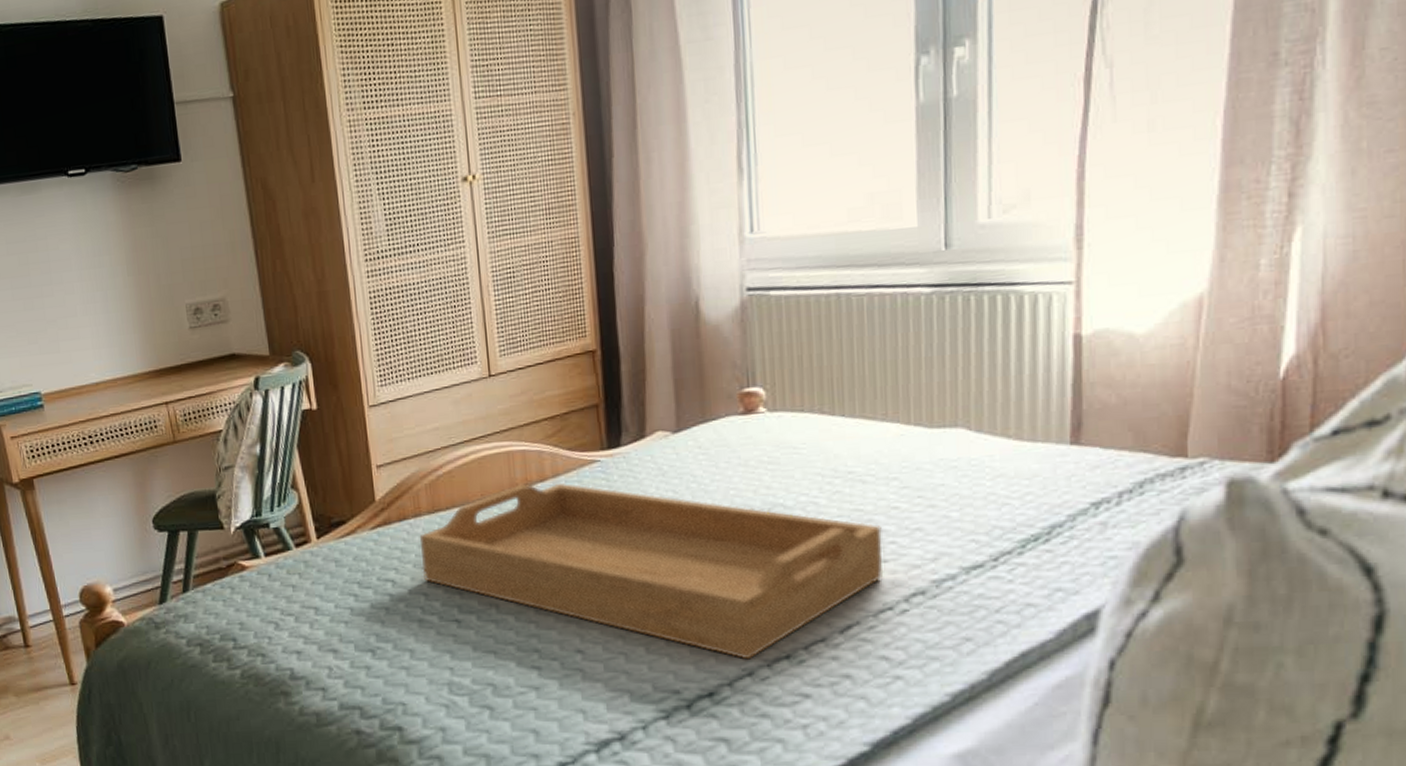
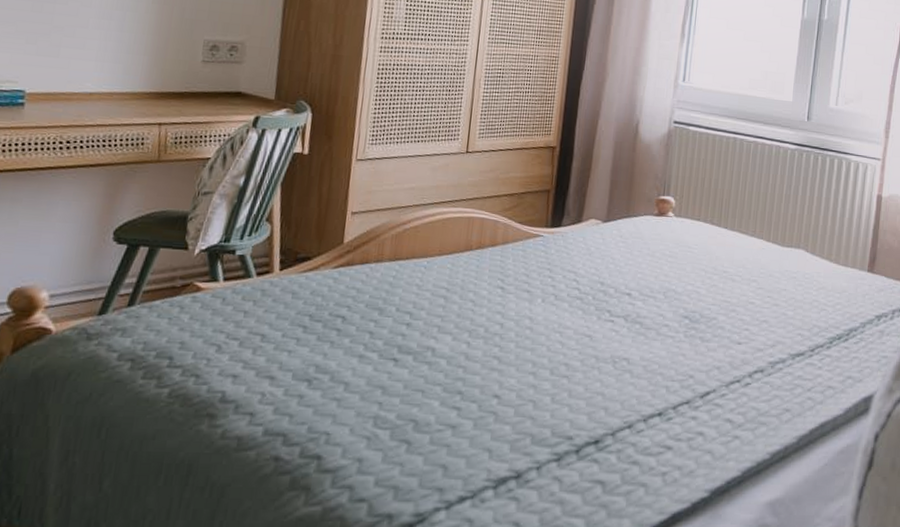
serving tray: present [419,483,884,660] -> none [372,246,741,414]

